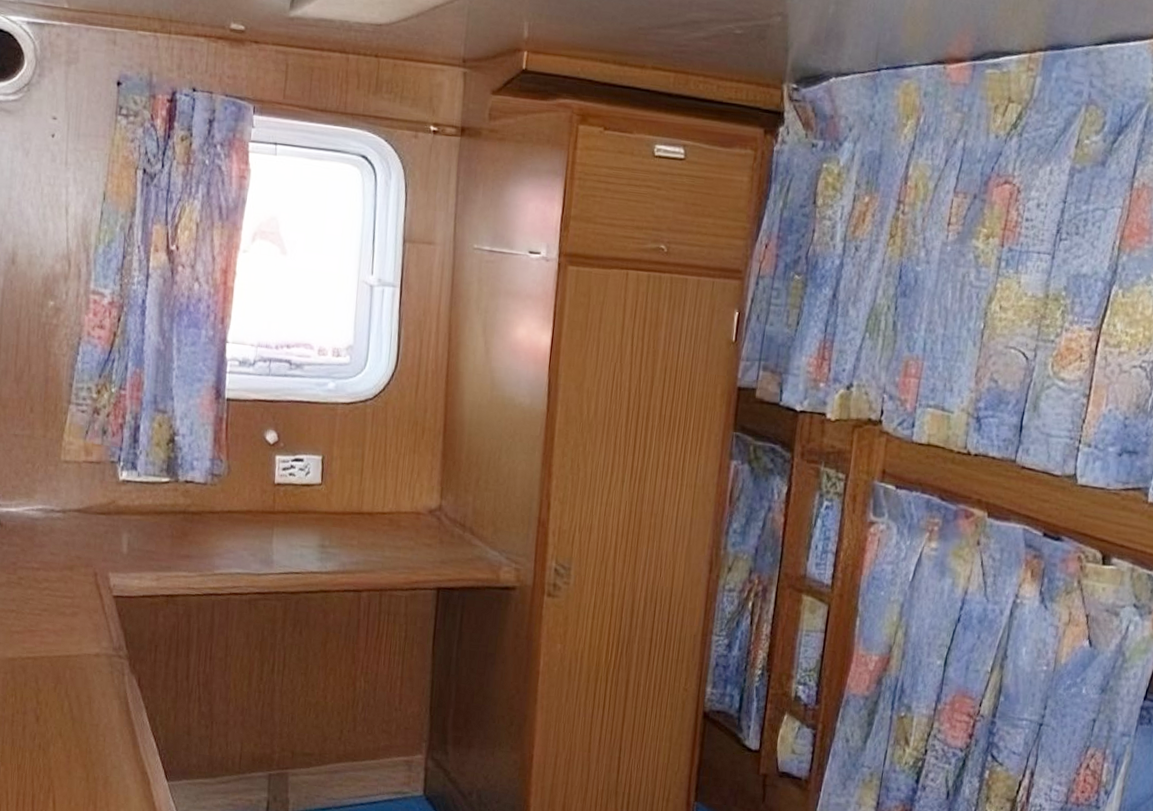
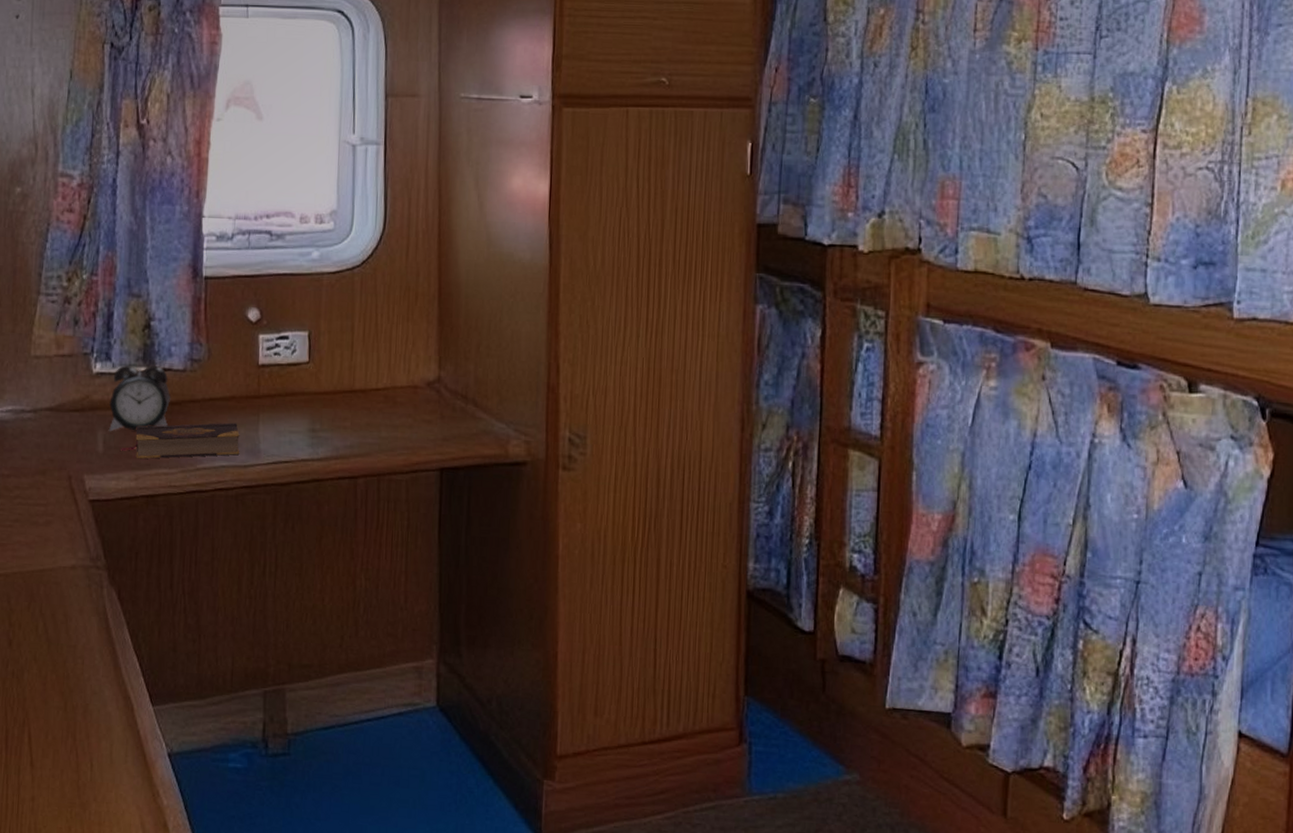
alarm clock: none [133,475,192,536] -> present [109,365,171,432]
book: none [144,531,255,564] -> present [121,422,240,459]

